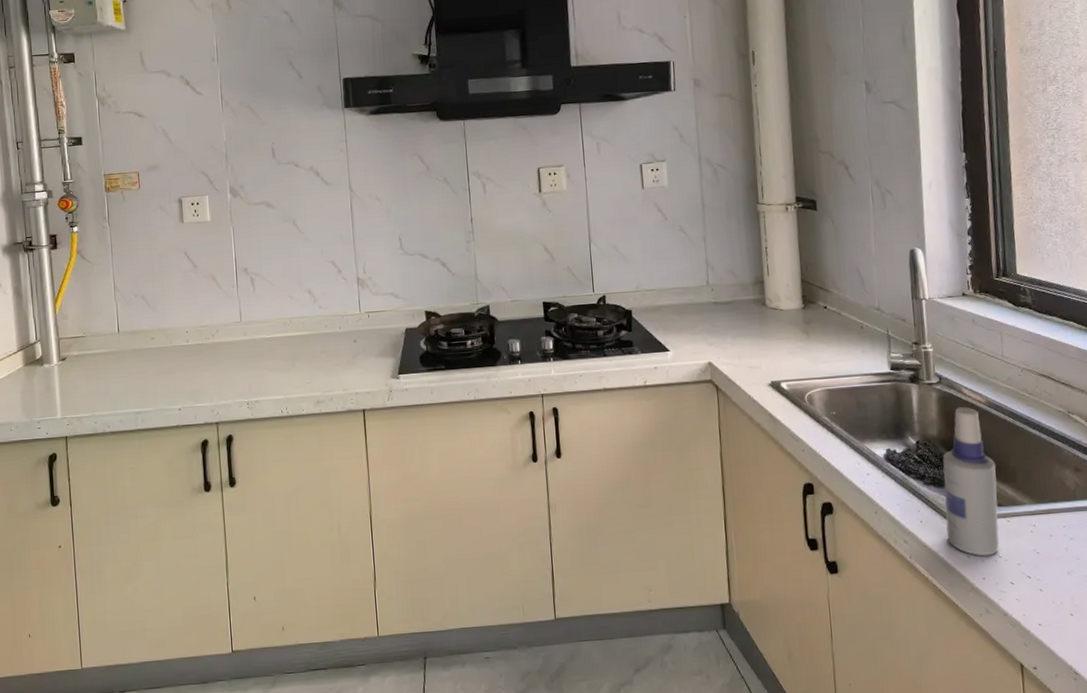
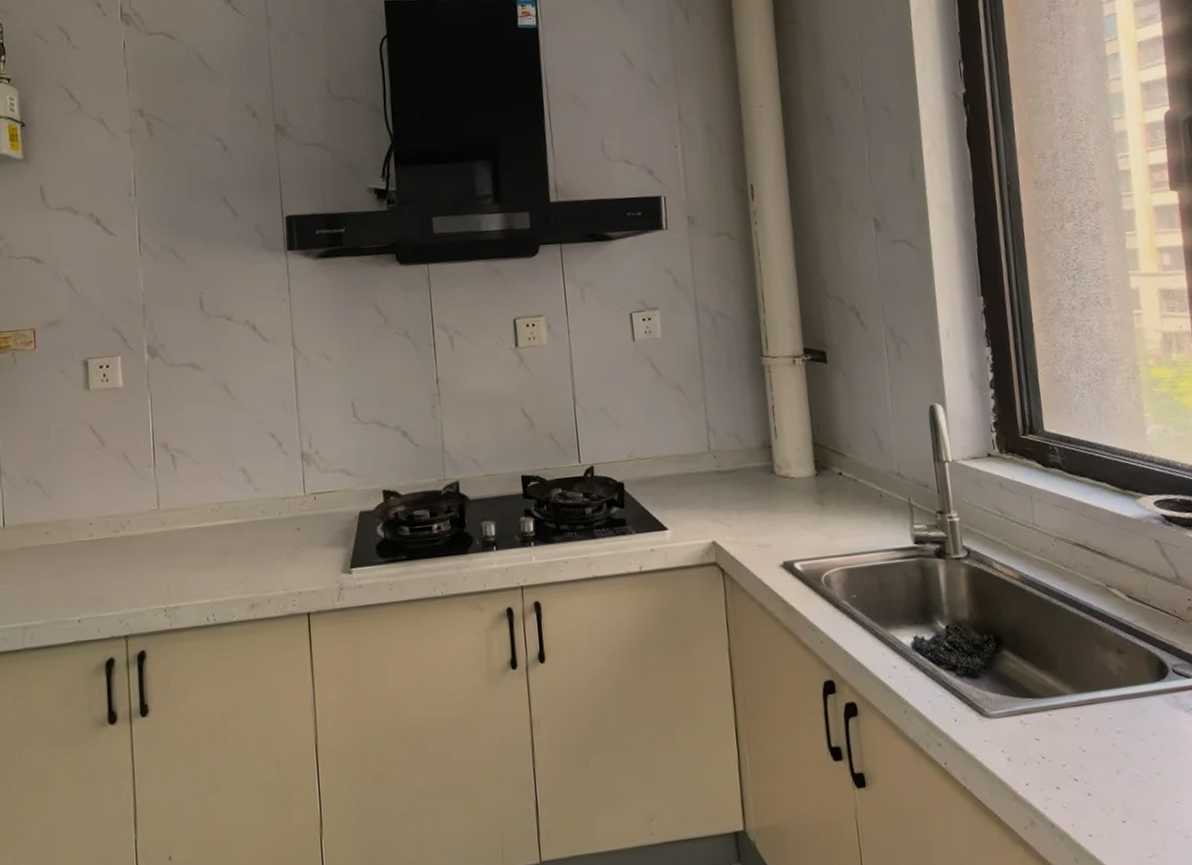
spray bottle: present [943,407,1000,556] -> none [975,583,1042,758]

